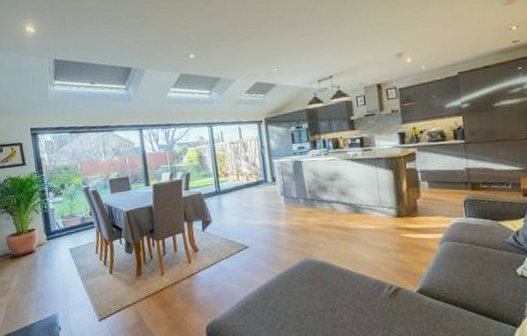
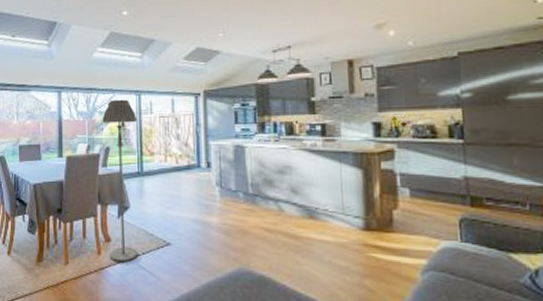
floor lamp: none [181,131,222,267] -> present [102,99,138,263]

